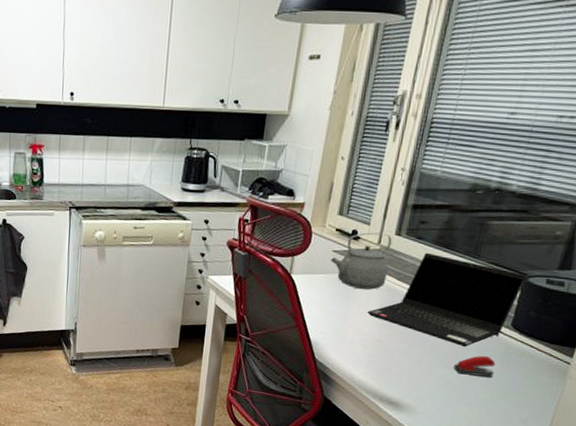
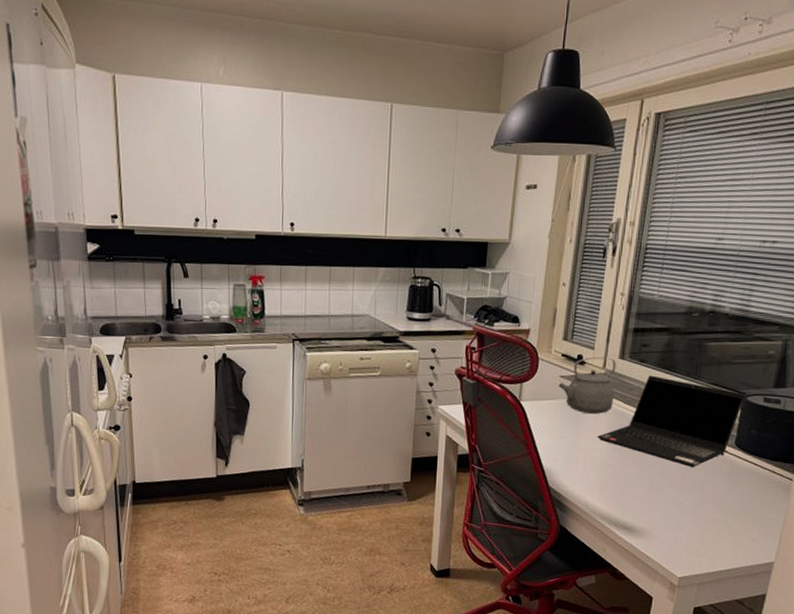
stapler: present [454,355,496,377] -> none [684,475,723,497]

